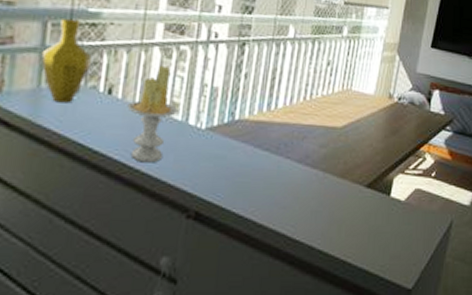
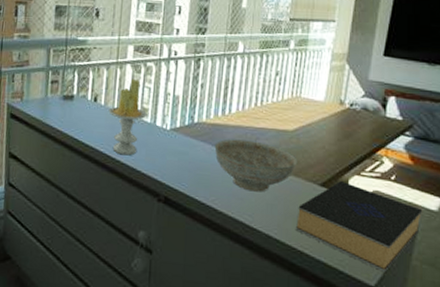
vase: present [41,18,92,104] -> none [47,45,81,109]
decorative bowl: none [257,138,345,199] -> present [214,139,298,192]
book: none [340,181,456,273] -> present [296,181,422,272]

